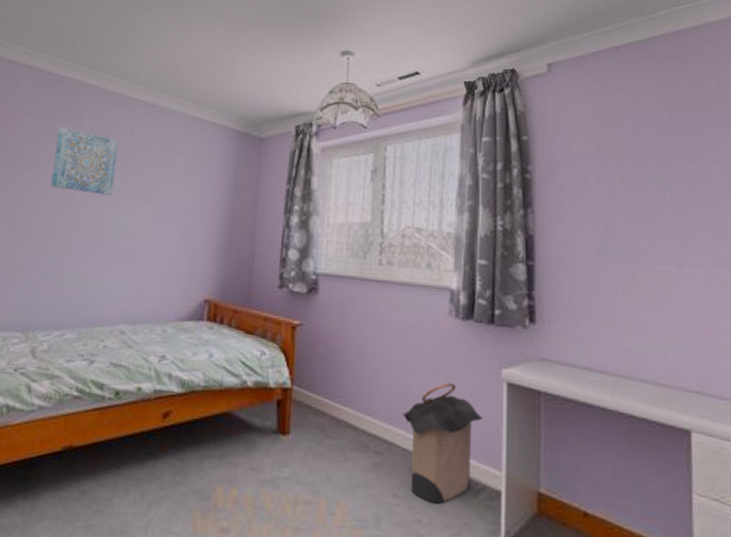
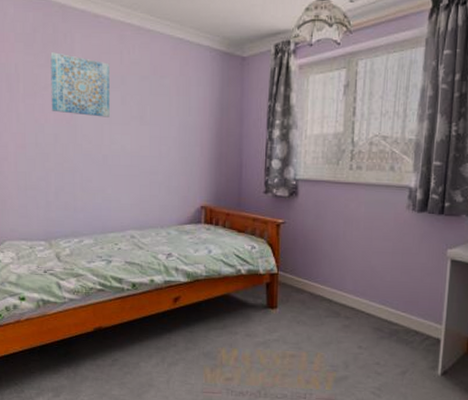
laundry hamper: present [403,382,484,504] -> none [367,262,431,351]

